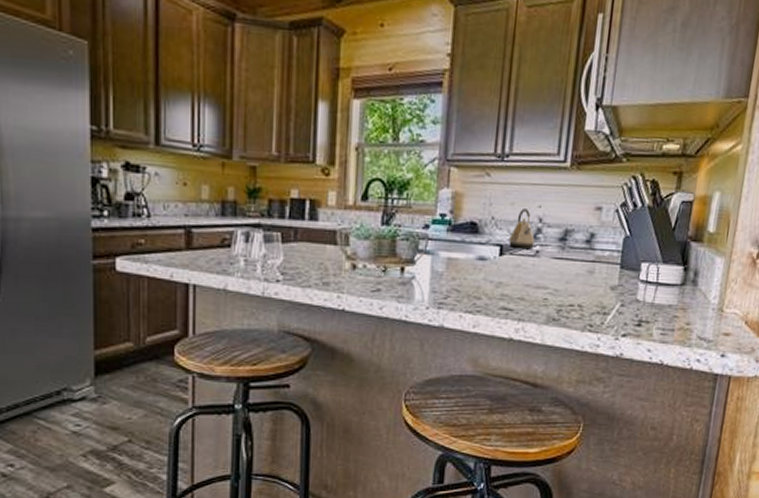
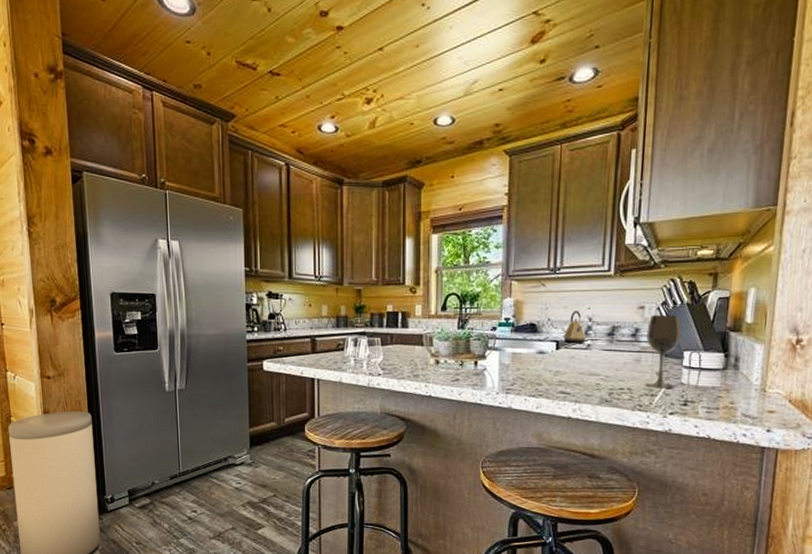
wine glass: none [596,218,640,307] -> present [644,315,681,390]

